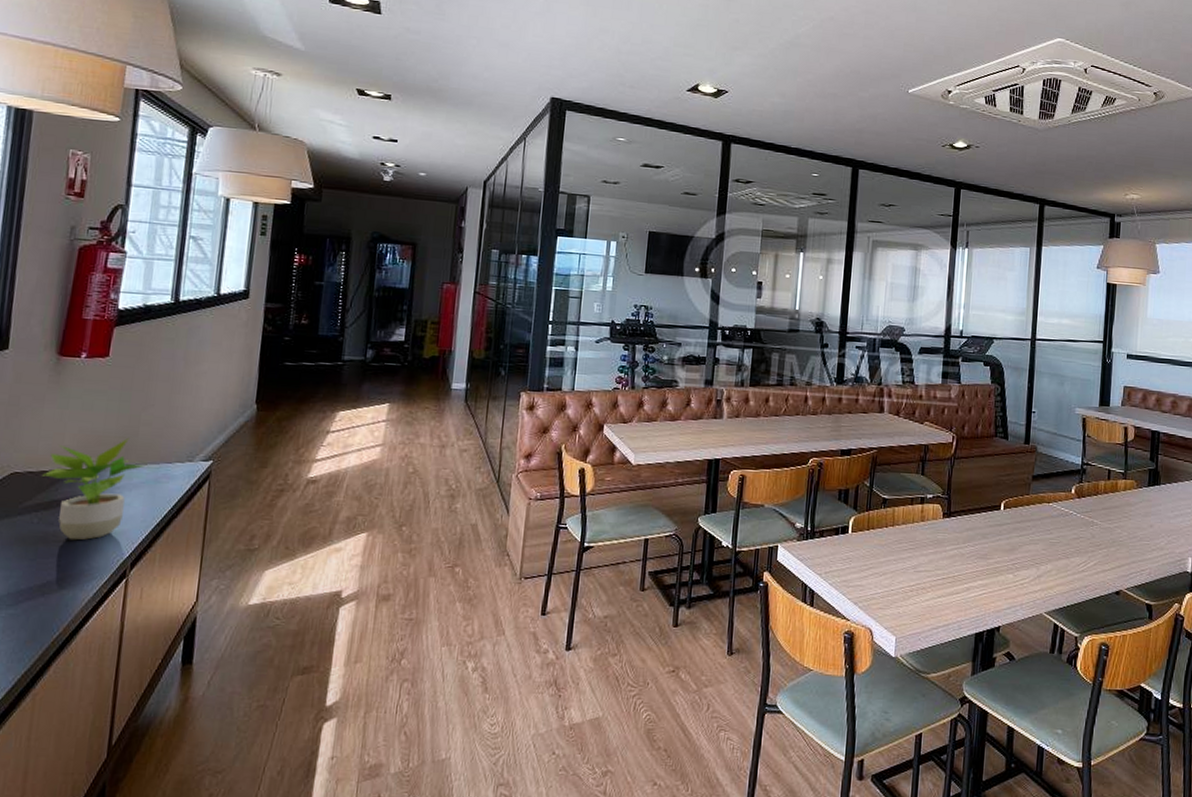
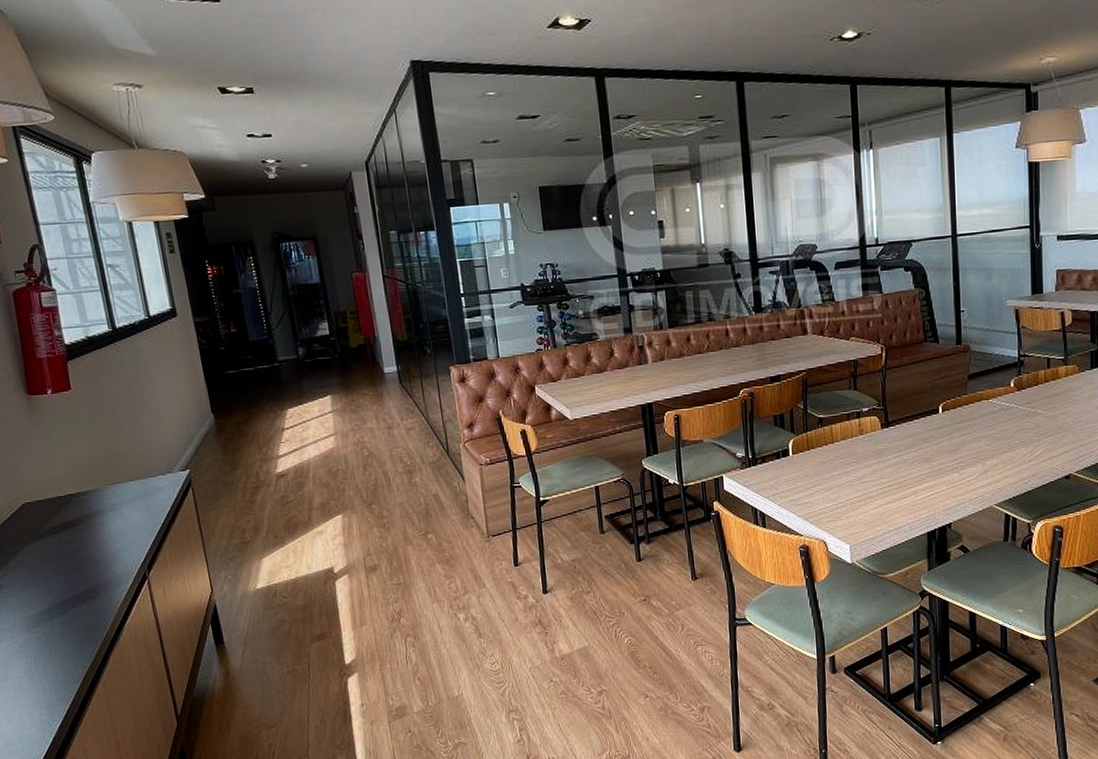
potted plant: present [43,437,147,541] -> none [50,459,135,554]

